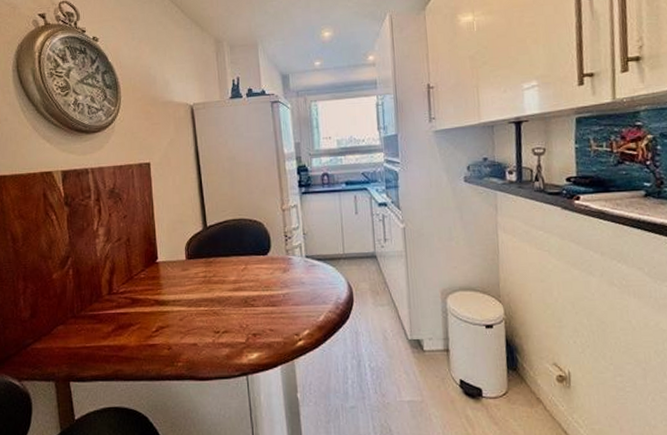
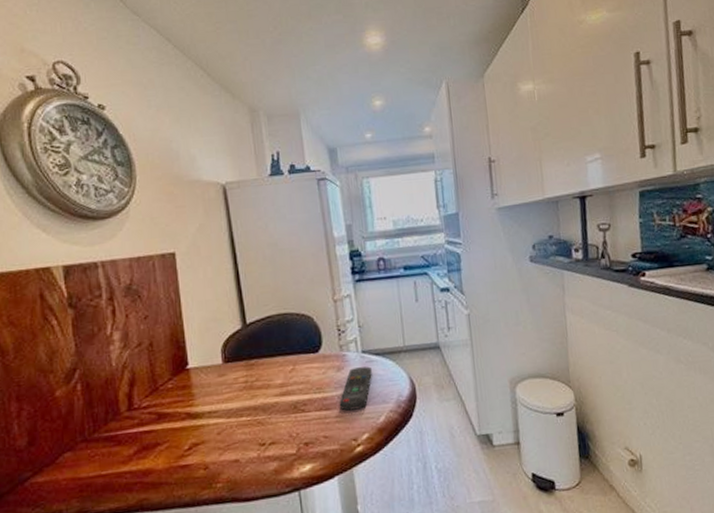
remote control: none [284,270,314,308] -> present [339,366,372,411]

